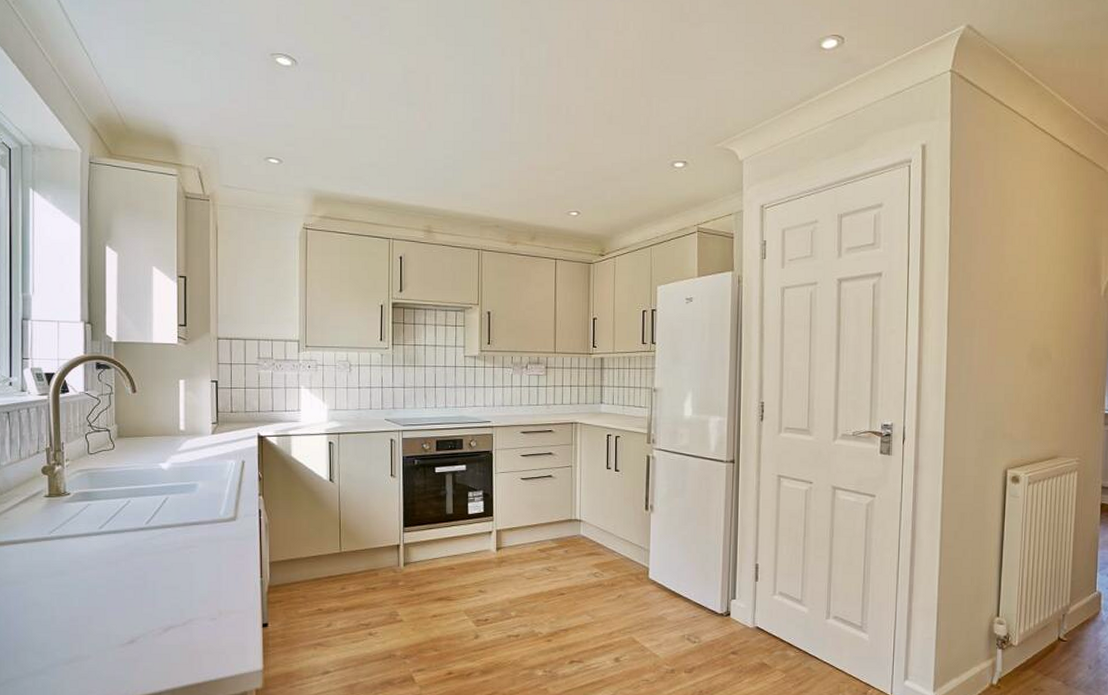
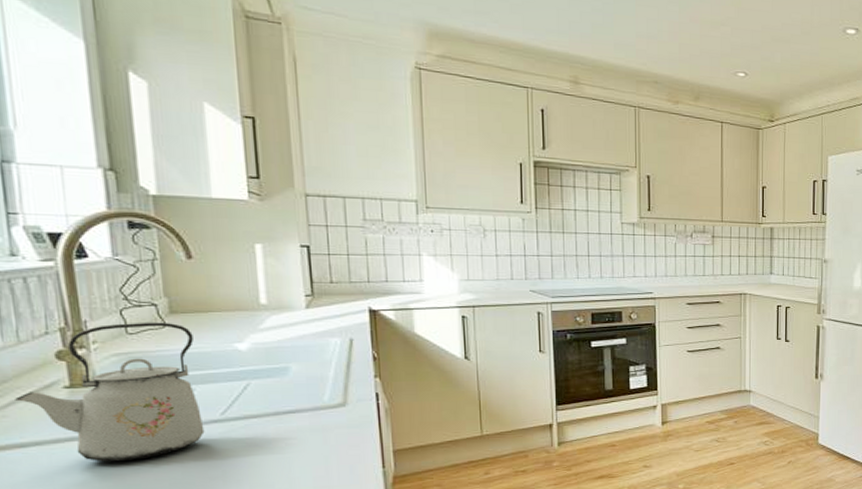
kettle: none [14,444,134,560] -> present [15,322,205,462]

